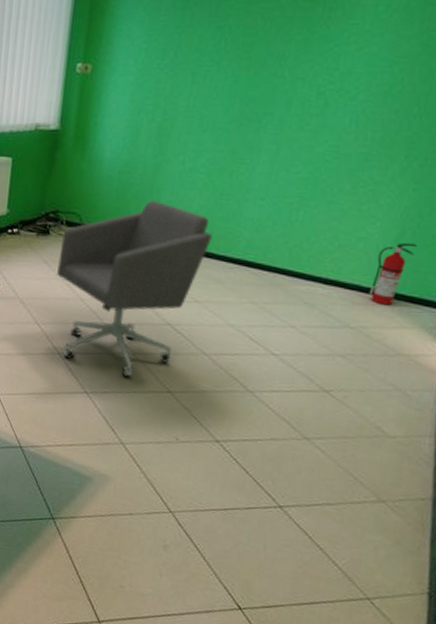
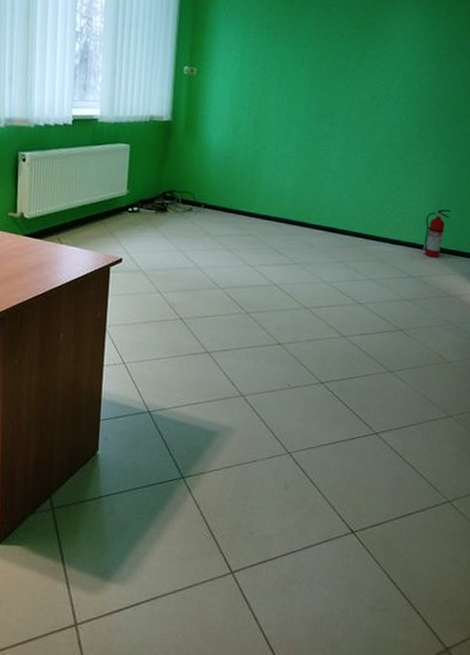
office chair: present [57,200,213,377] -> none [176,180,304,334]

